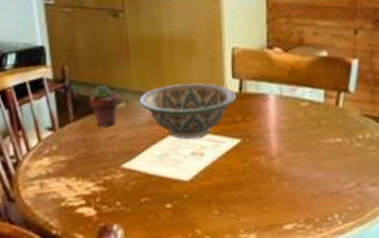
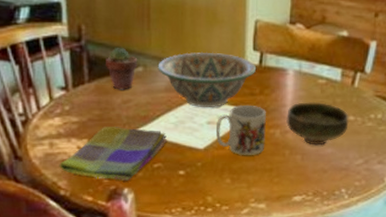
dish towel: none [50,163,152,217] -> present [59,127,167,181]
mug: none [200,133,251,185] -> present [215,105,267,155]
bowl: none [271,126,336,171] -> present [286,102,349,146]

